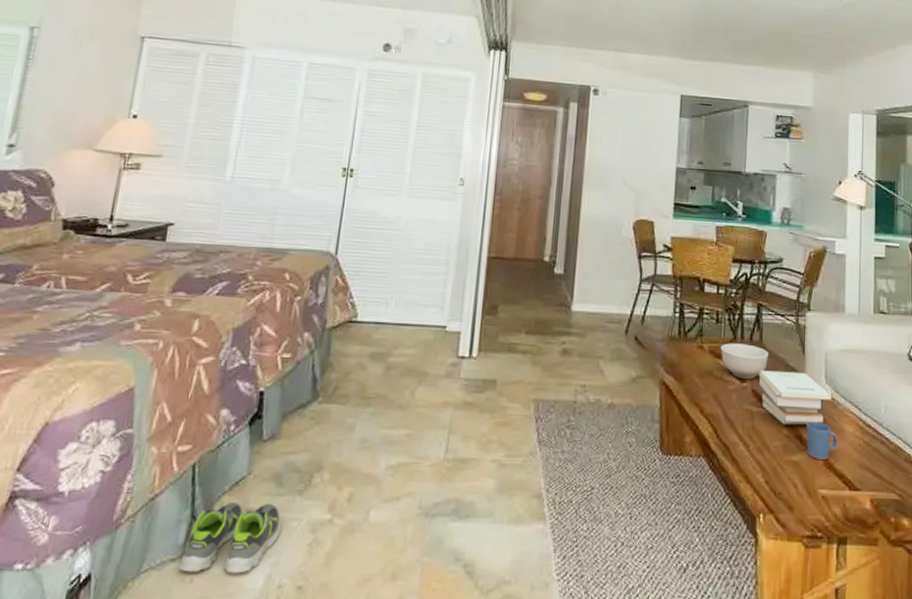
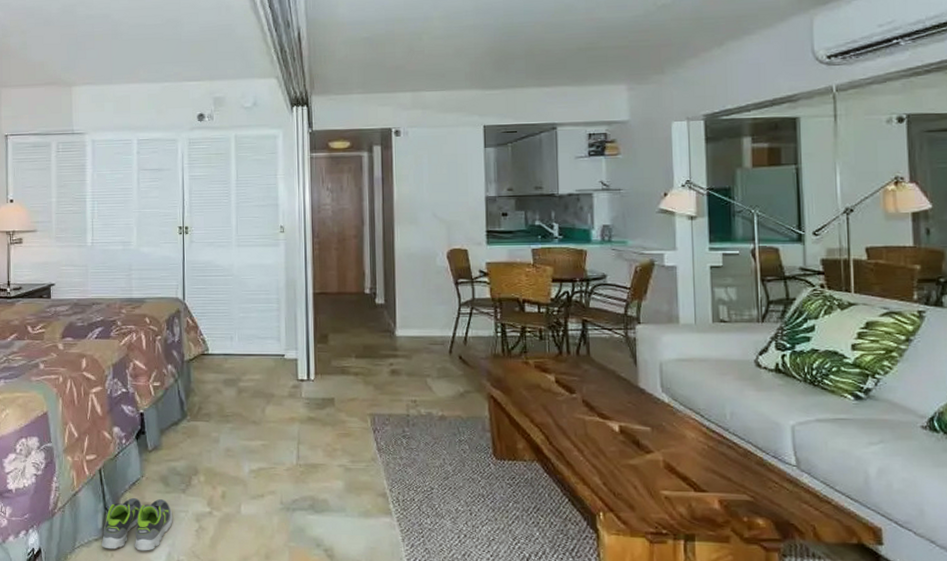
bowl: present [720,343,769,379] -> none [546,358,598,390]
books: present [758,370,832,426] -> none [588,382,670,432]
mug: present [806,421,839,461] -> none [643,427,680,464]

